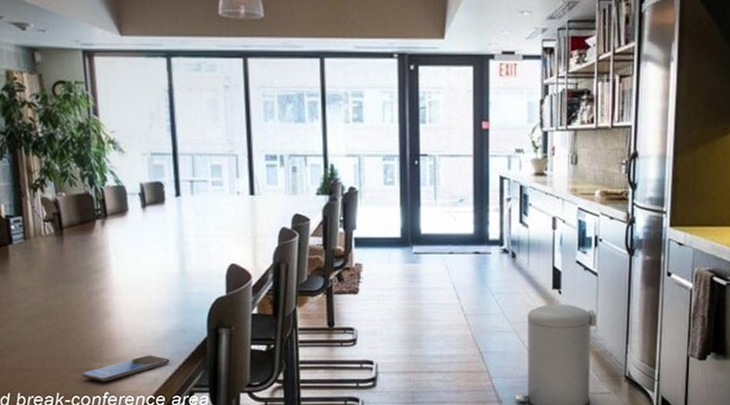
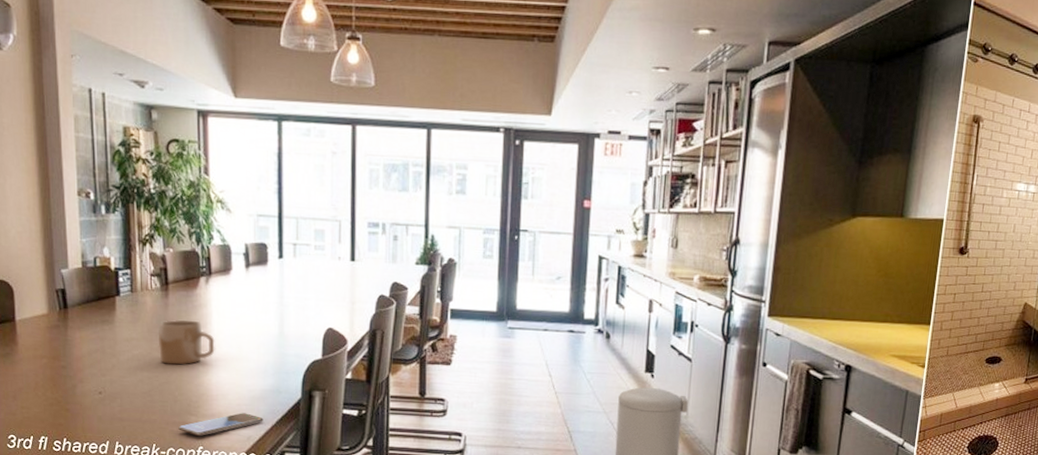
mug: none [55,264,116,311] -> present [158,319,215,365]

